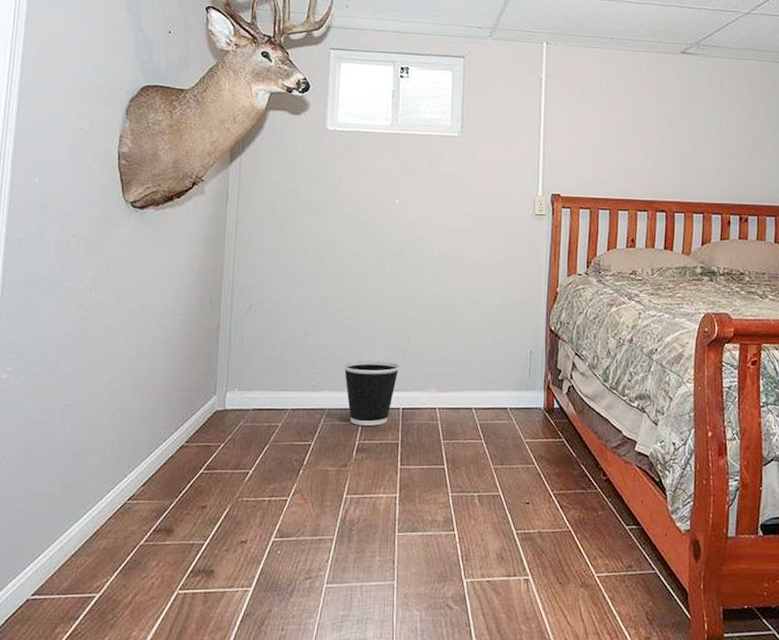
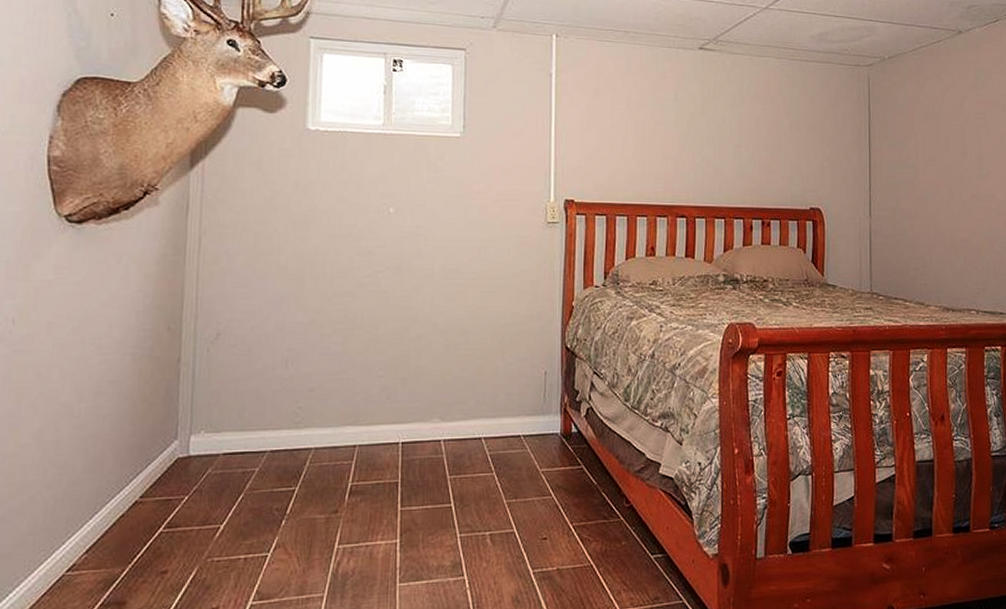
wastebasket: present [343,360,400,426] -> none [332,390,399,465]

